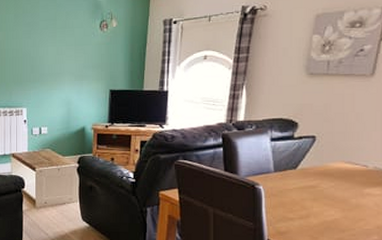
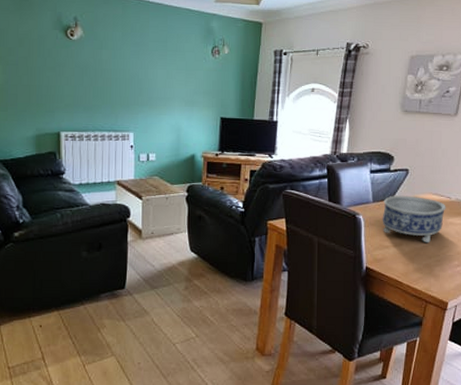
decorative bowl: none [285,164,362,216] -> present [382,195,446,243]

